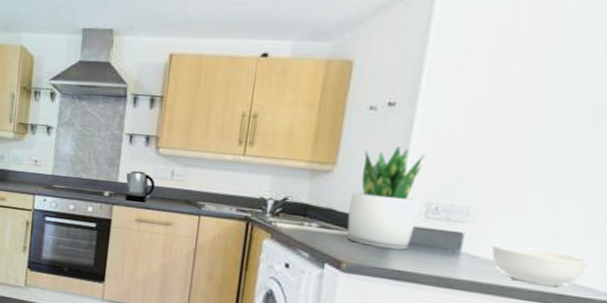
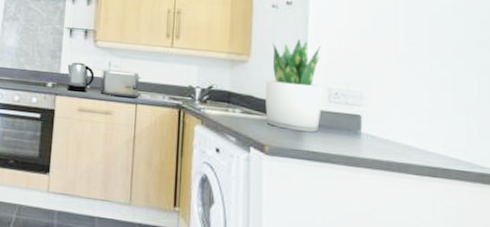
toaster: none [160,178,207,210] -> present [100,68,141,99]
bowl: present [491,244,590,287] -> none [385,124,462,162]

